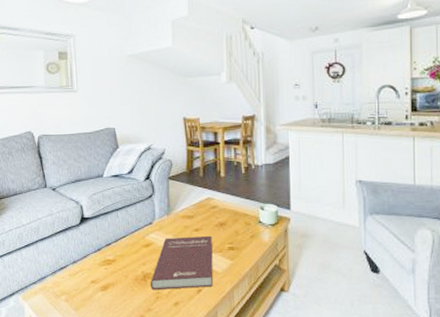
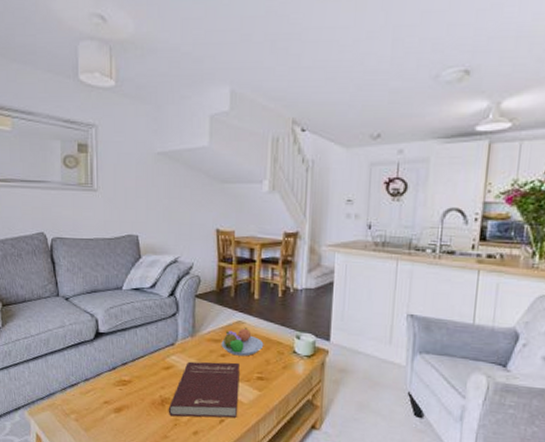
fruit bowl: none [194,203,232,229] -> present [221,328,264,356]

